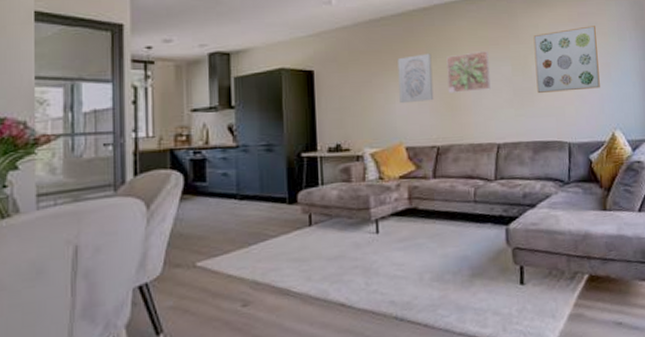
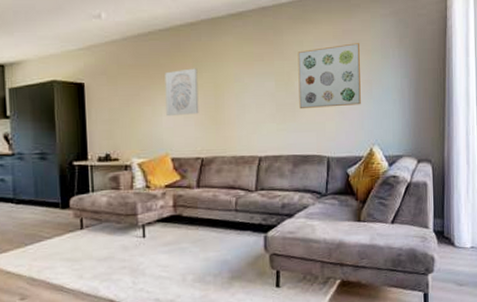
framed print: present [446,51,491,93] -> none [212,67,254,107]

